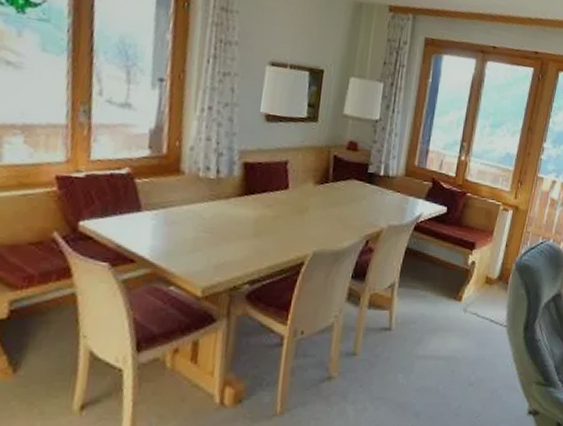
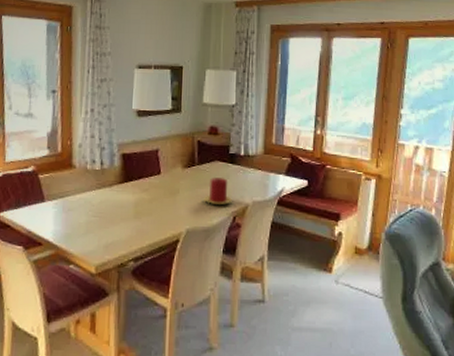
candle: none [336,197,366,228] -> present [204,178,232,206]

